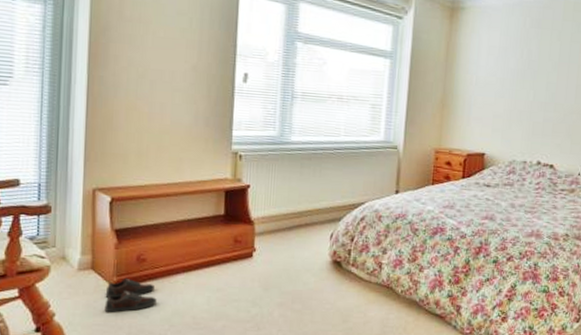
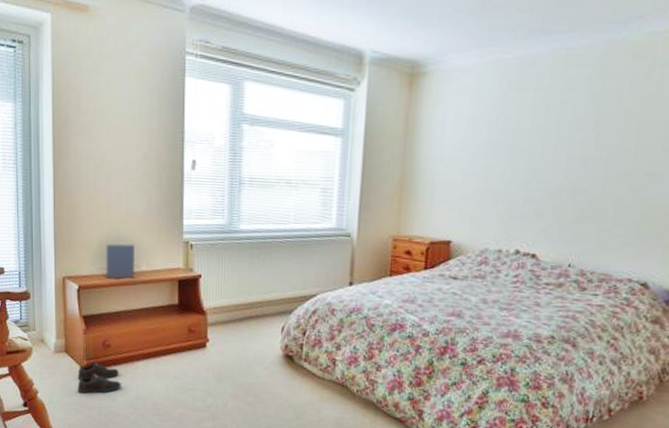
book: none [144,153,178,190] -> present [106,243,135,279]

